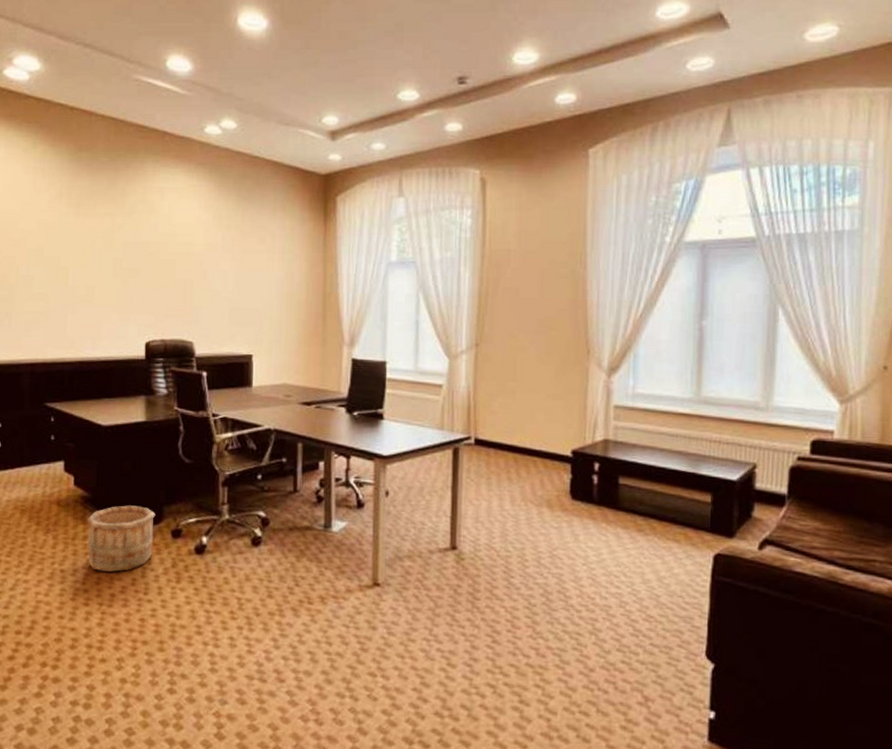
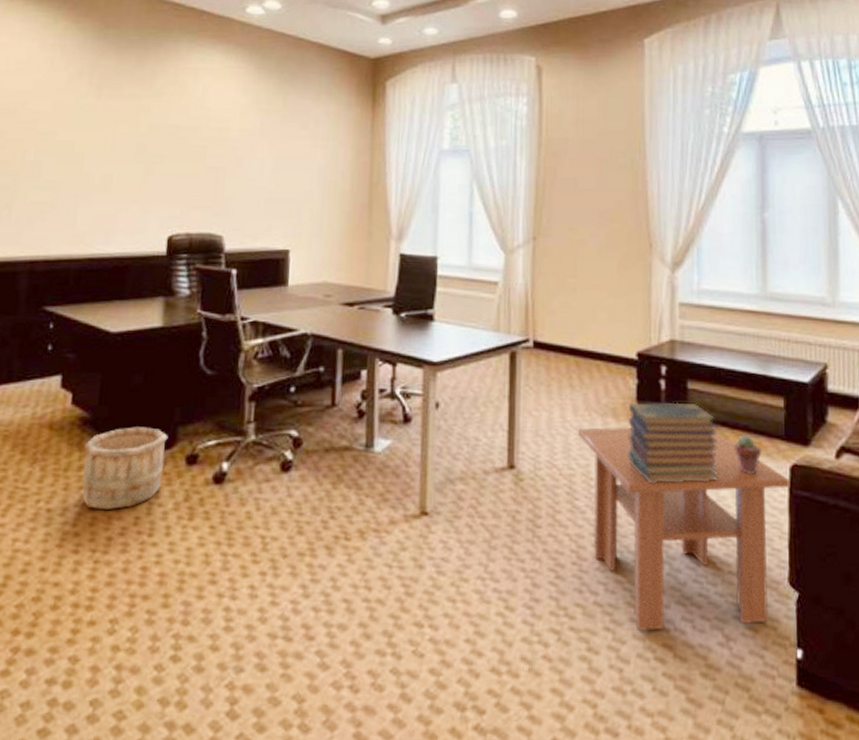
coffee table: none [514,516,713,689] -> present [577,427,790,631]
book stack: none [560,495,646,566] -> present [628,402,719,483]
potted succulent: none [661,526,687,560] -> present [734,435,762,473]

